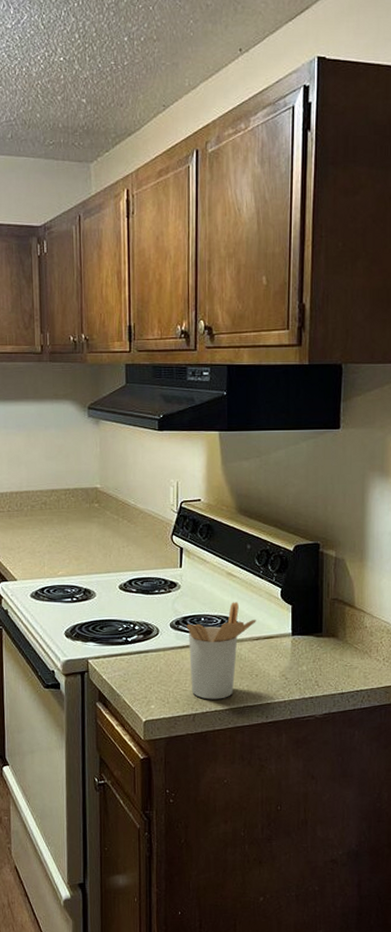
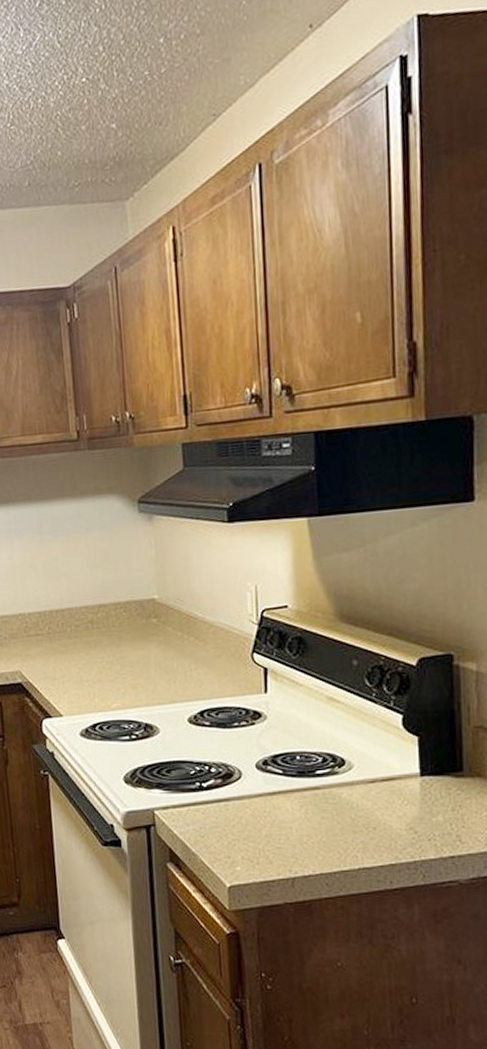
utensil holder: present [186,602,256,700] -> none [277,734,370,860]

